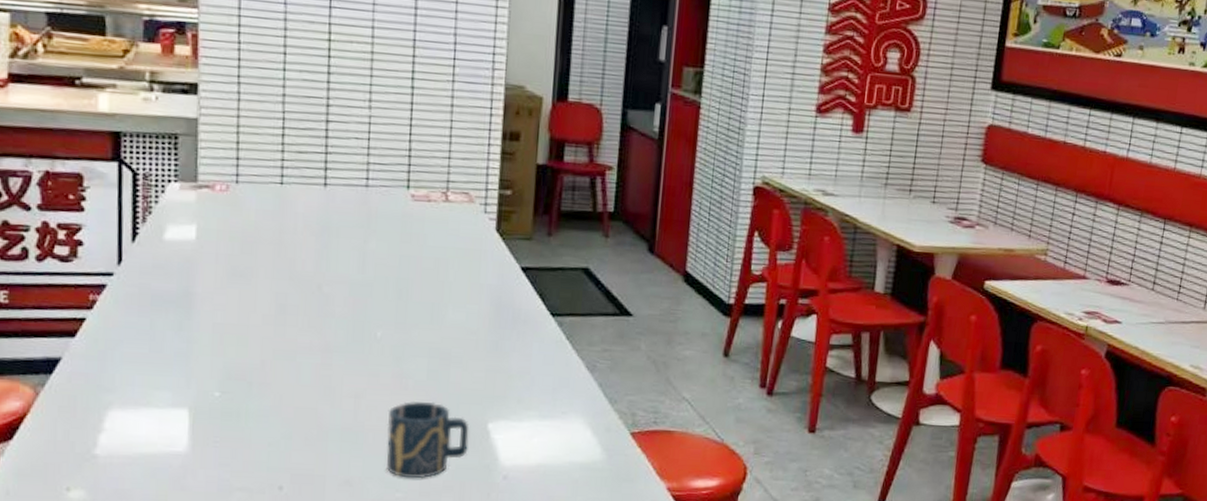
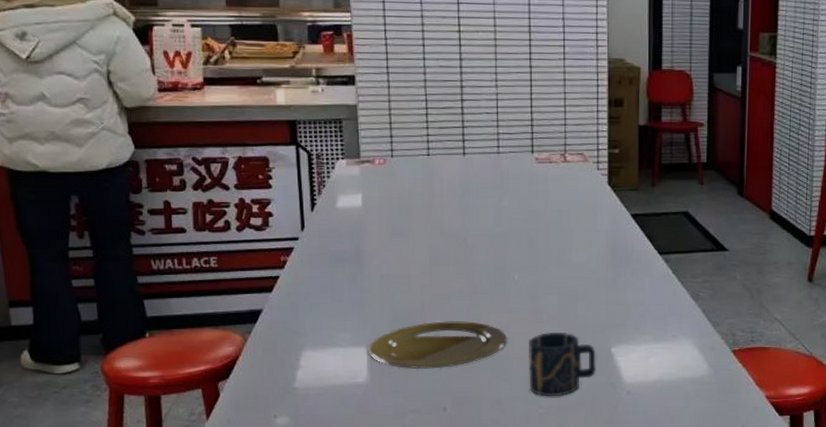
plate: none [190,382,363,439] -> present [367,321,507,370]

